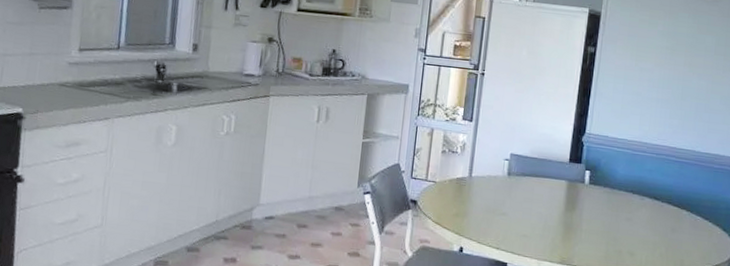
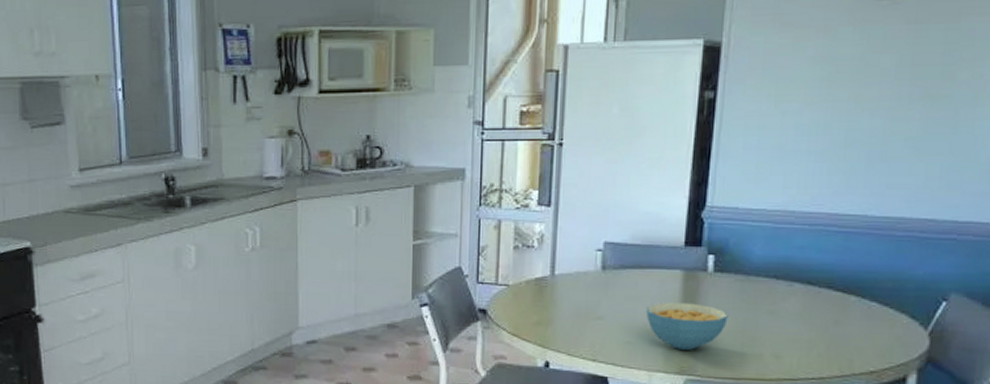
cereal bowl: none [538,205,598,245] -> present [645,302,728,350]

